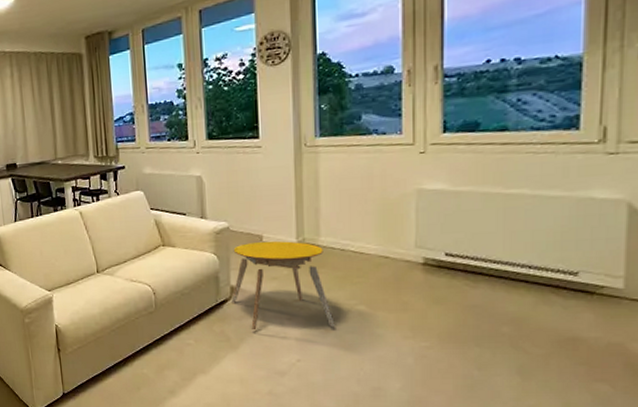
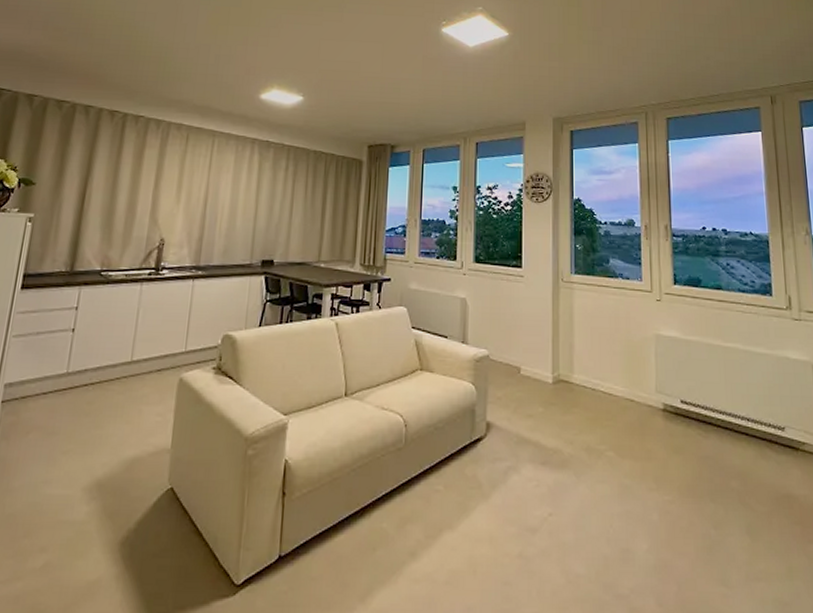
stool: present [231,240,335,331] -> none [486,373,586,476]

